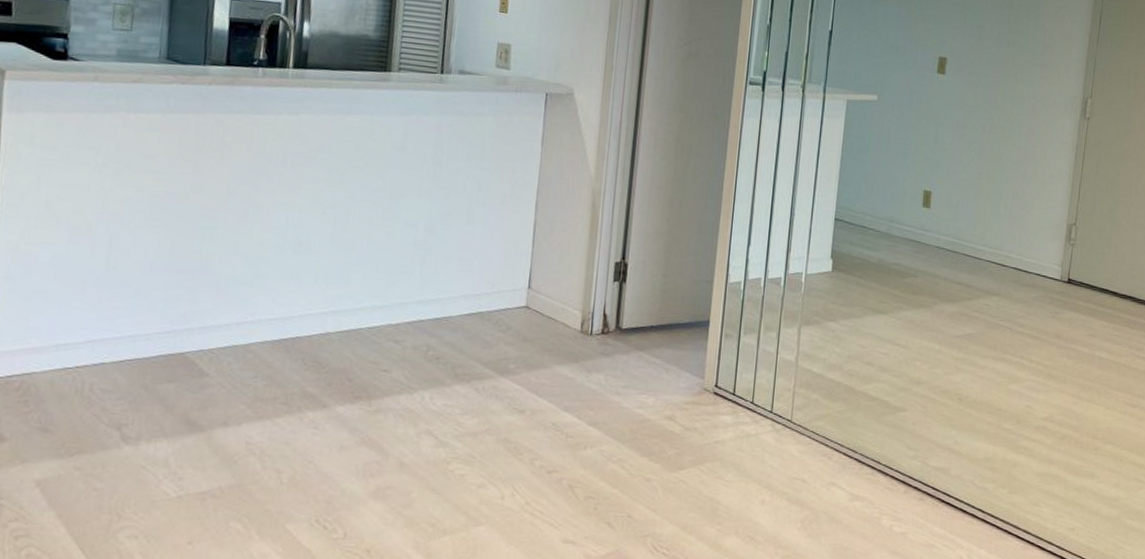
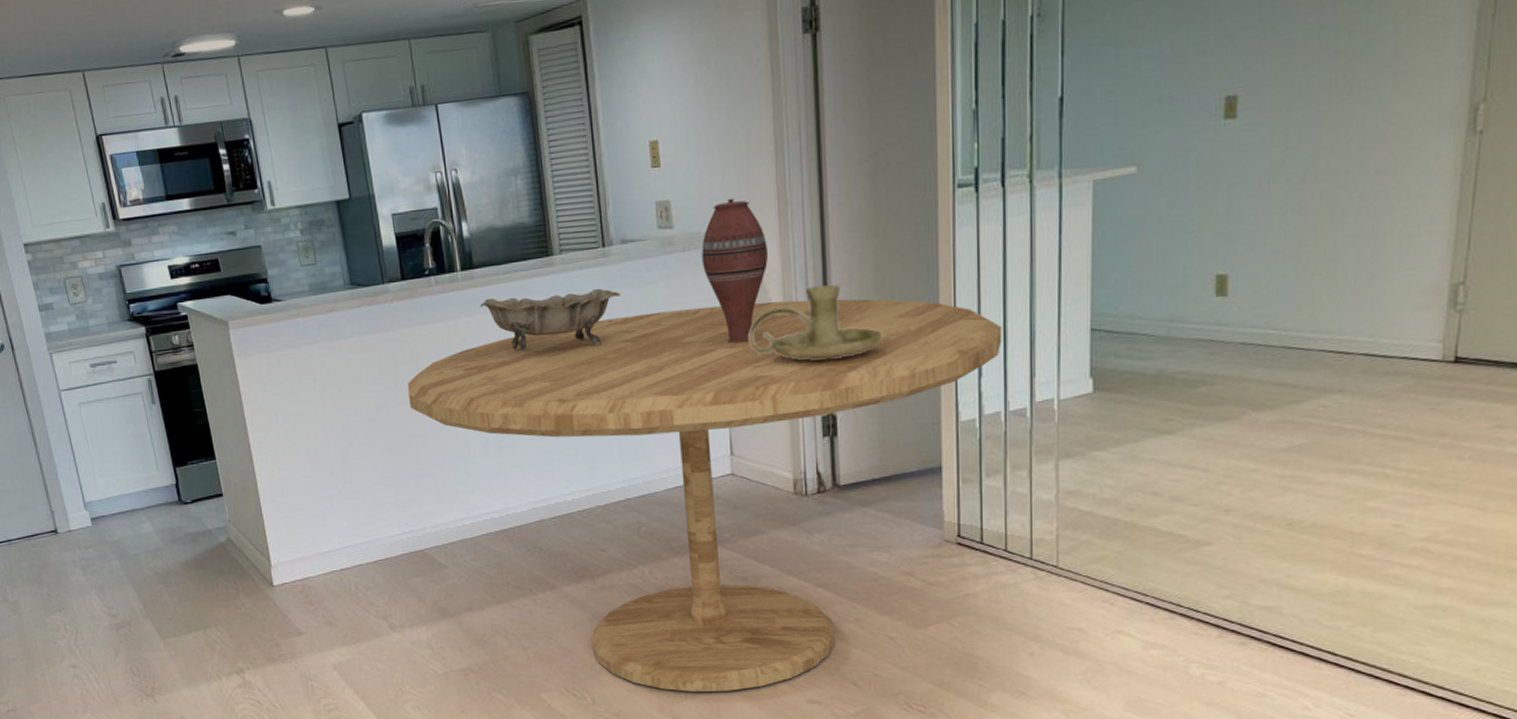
dining table: none [205,141,770,528] -> present [407,298,1002,692]
decorative bowl: none [306,100,451,165] -> present [480,288,621,352]
vase: none [530,53,591,185] -> present [701,198,769,344]
candle holder: none [561,144,675,213] -> present [748,284,881,361]

